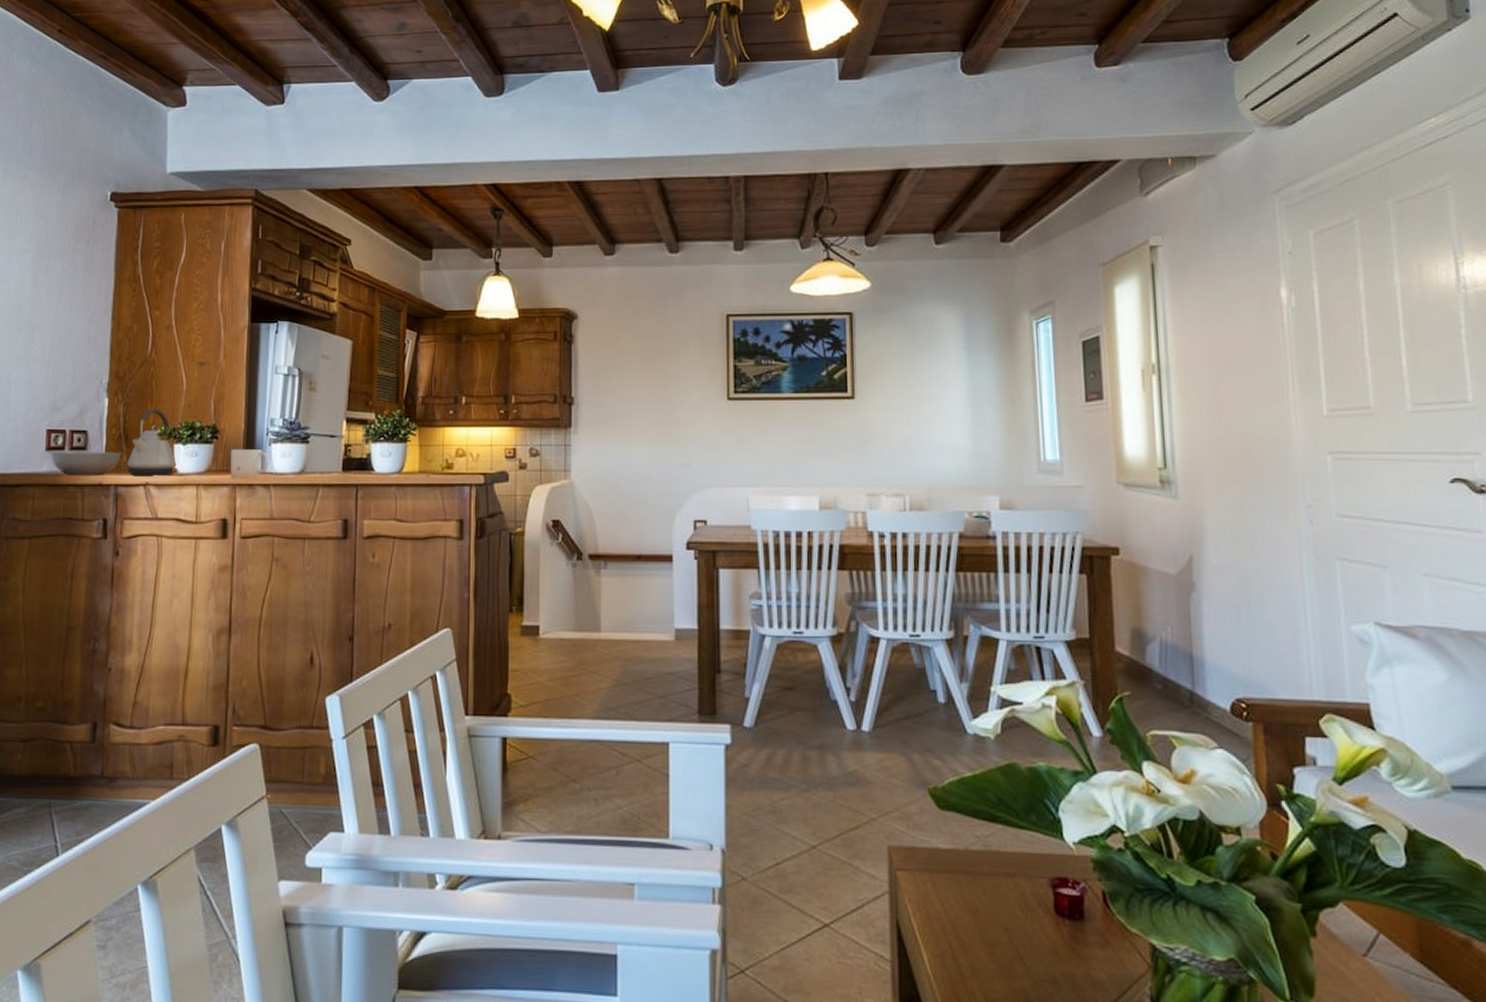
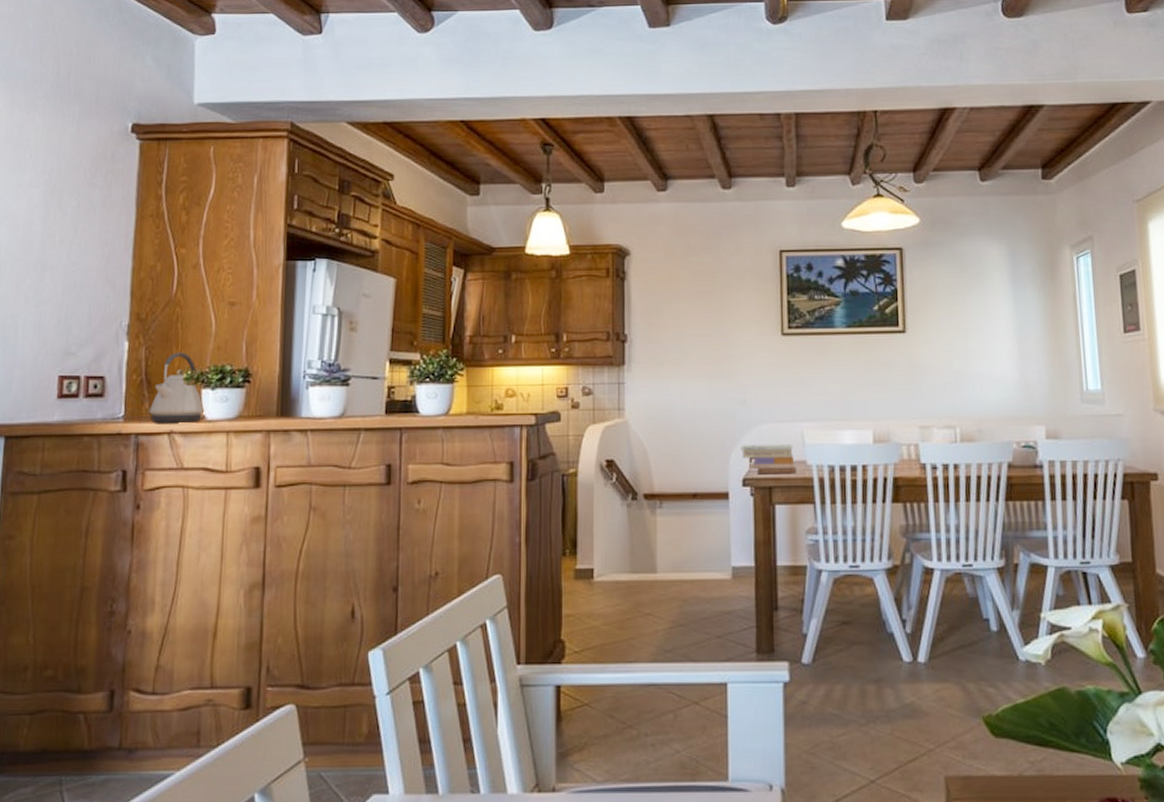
bowl: present [50,451,122,476] -> none [62,398,144,426]
mug: present [230,449,269,479] -> none [263,393,306,425]
books: none [685,508,741,539] -> present [741,443,796,475]

